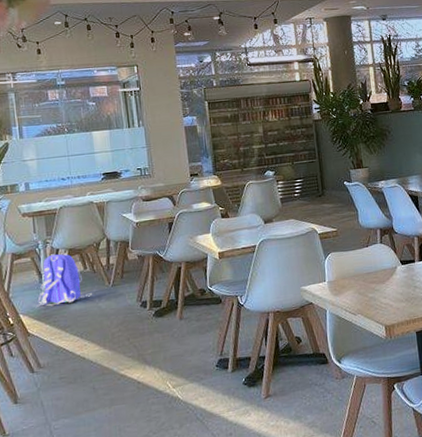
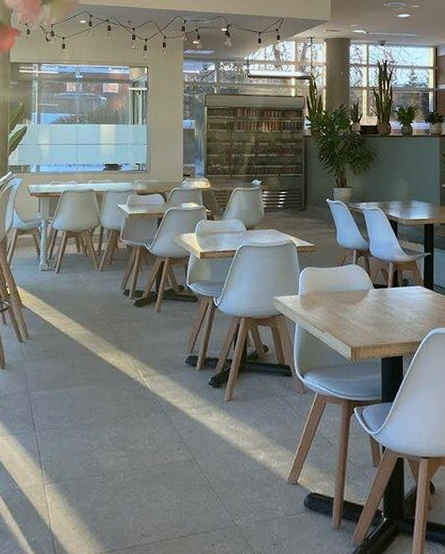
backpack: present [37,252,92,307] -> none [32,234,82,283]

